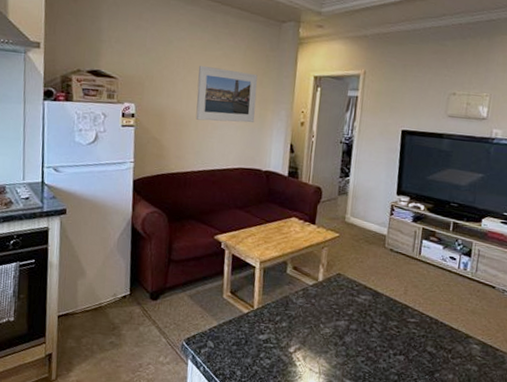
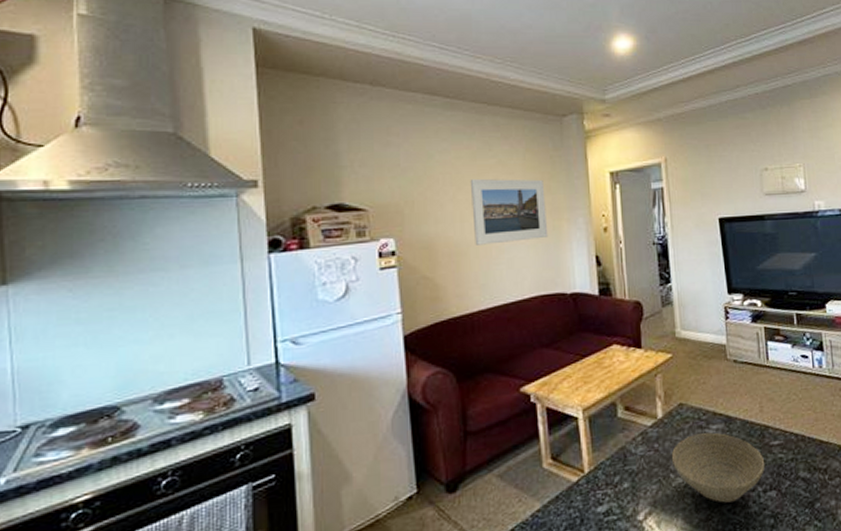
bowl: none [323,299,400,356] -> present [671,432,765,503]

